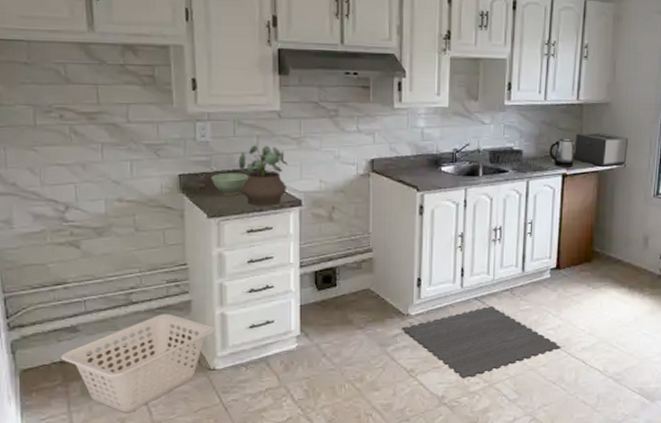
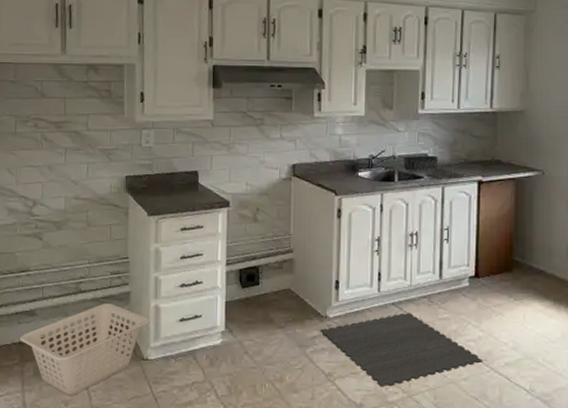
bowl: present [210,172,249,197] -> none [152,175,185,197]
potted plant: present [238,145,289,206] -> none [176,150,219,207]
kettle: present [549,138,576,167] -> none [464,145,491,174]
toaster: present [574,132,628,167] -> none [490,140,545,174]

